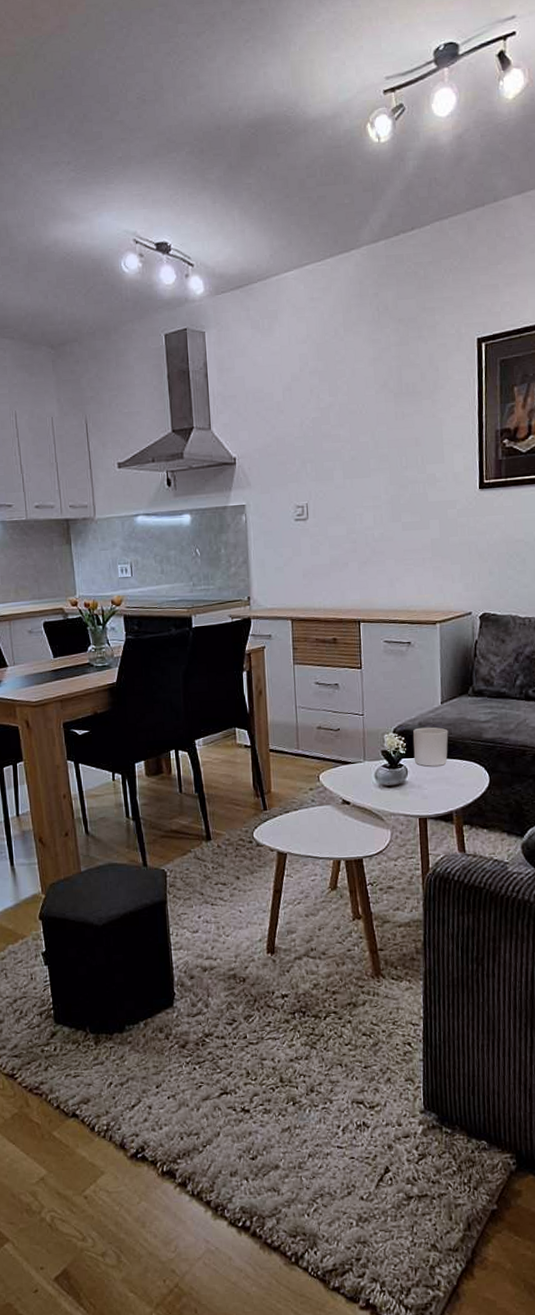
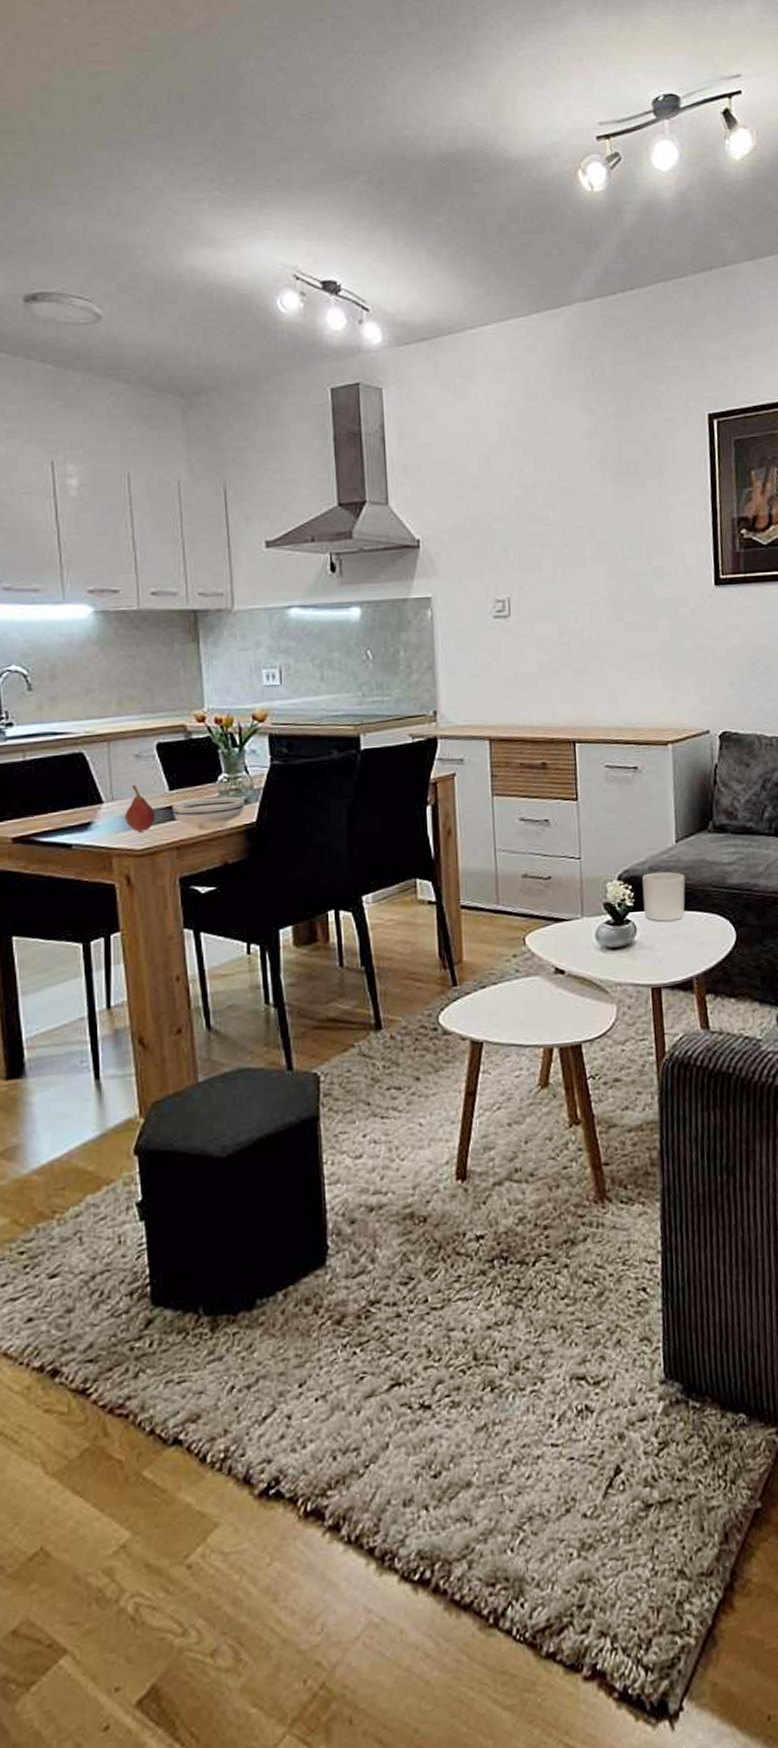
fruit: none [23,653,45,688] -> present [125,784,156,832]
bowl: none [56,662,108,688] -> present [172,796,246,830]

